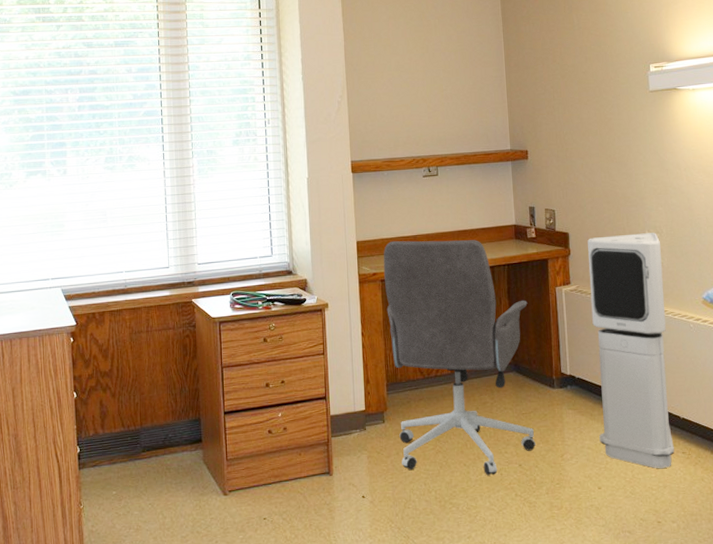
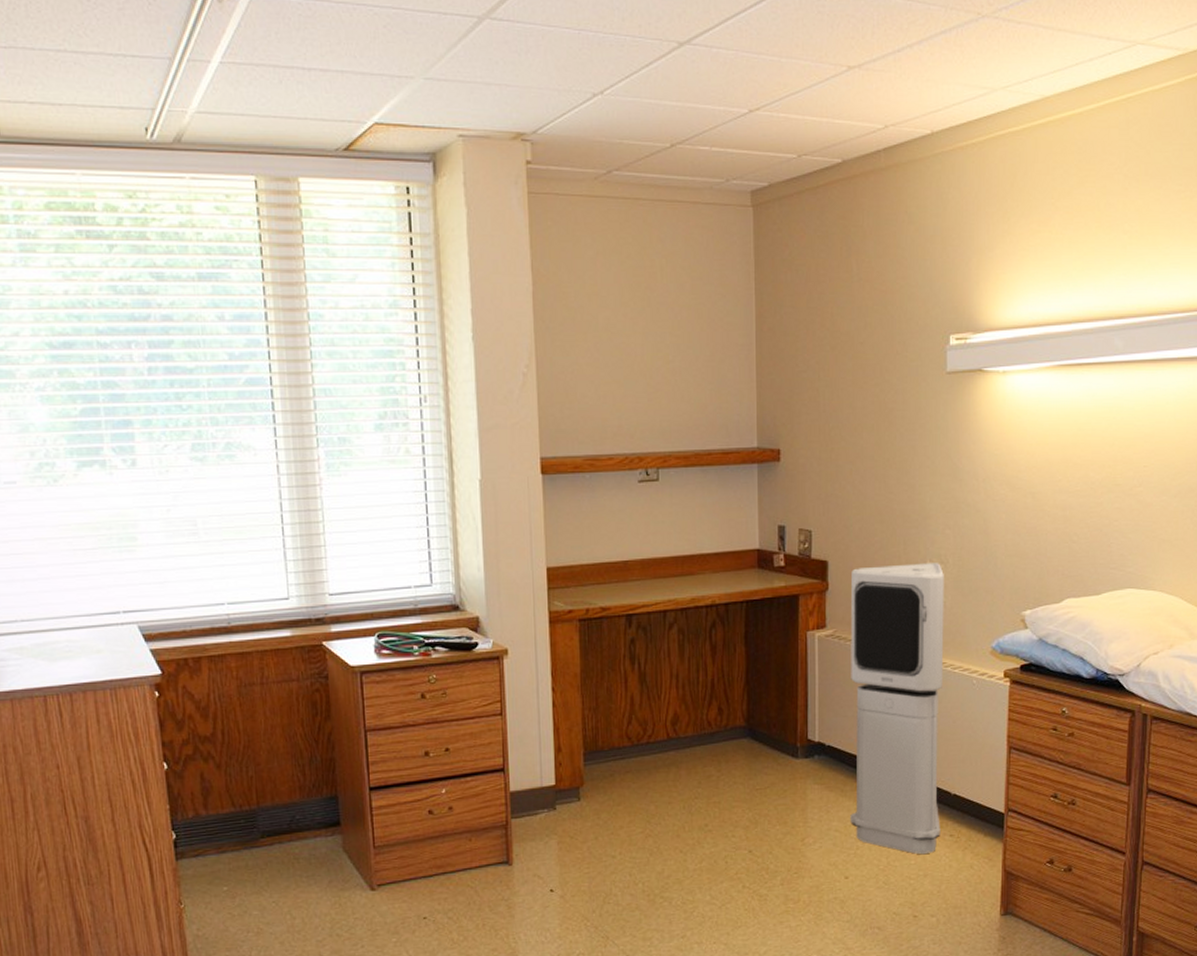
office chair: present [383,240,536,476] -> none [582,568,771,864]

